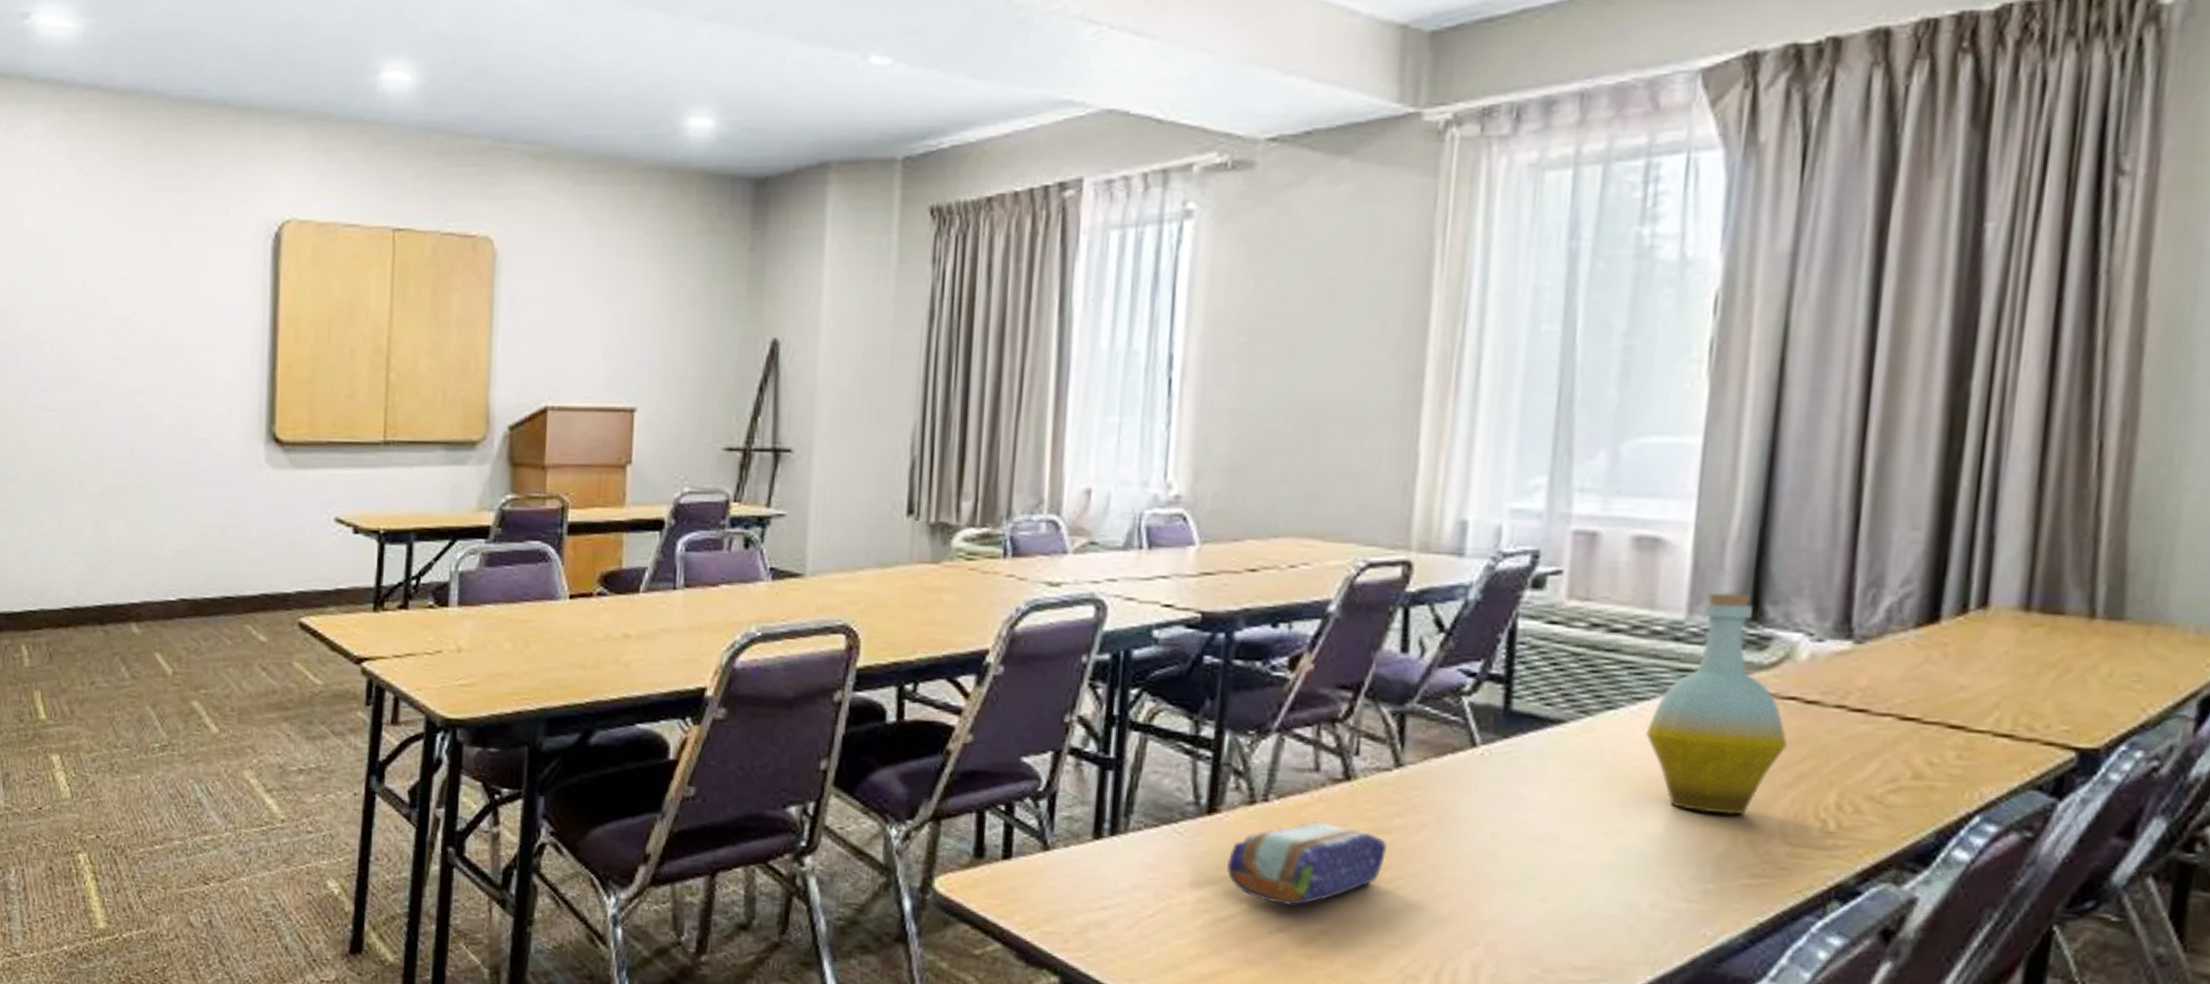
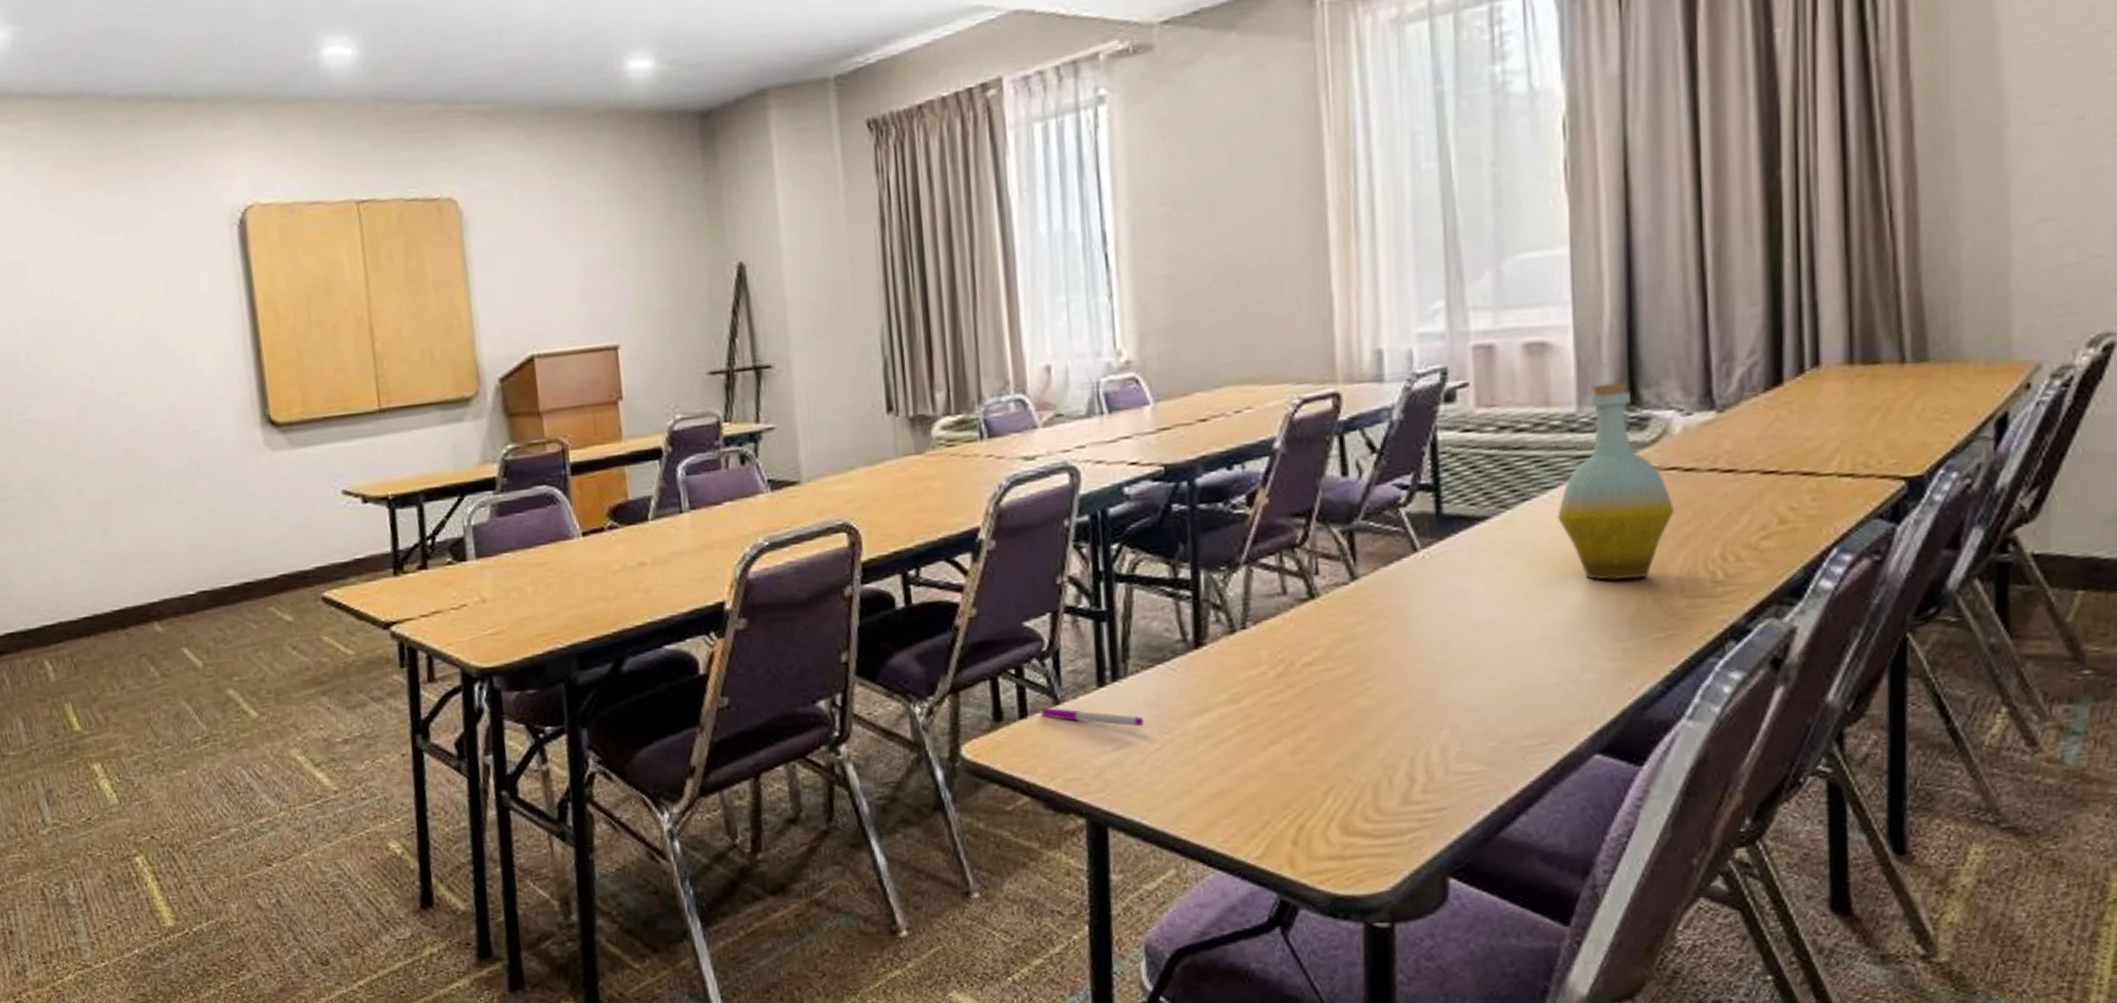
pen: none [1026,852,1140,889] -> present [1041,707,1145,727]
pencil case: present [1226,822,1388,906] -> none [1218,640,1355,720]

